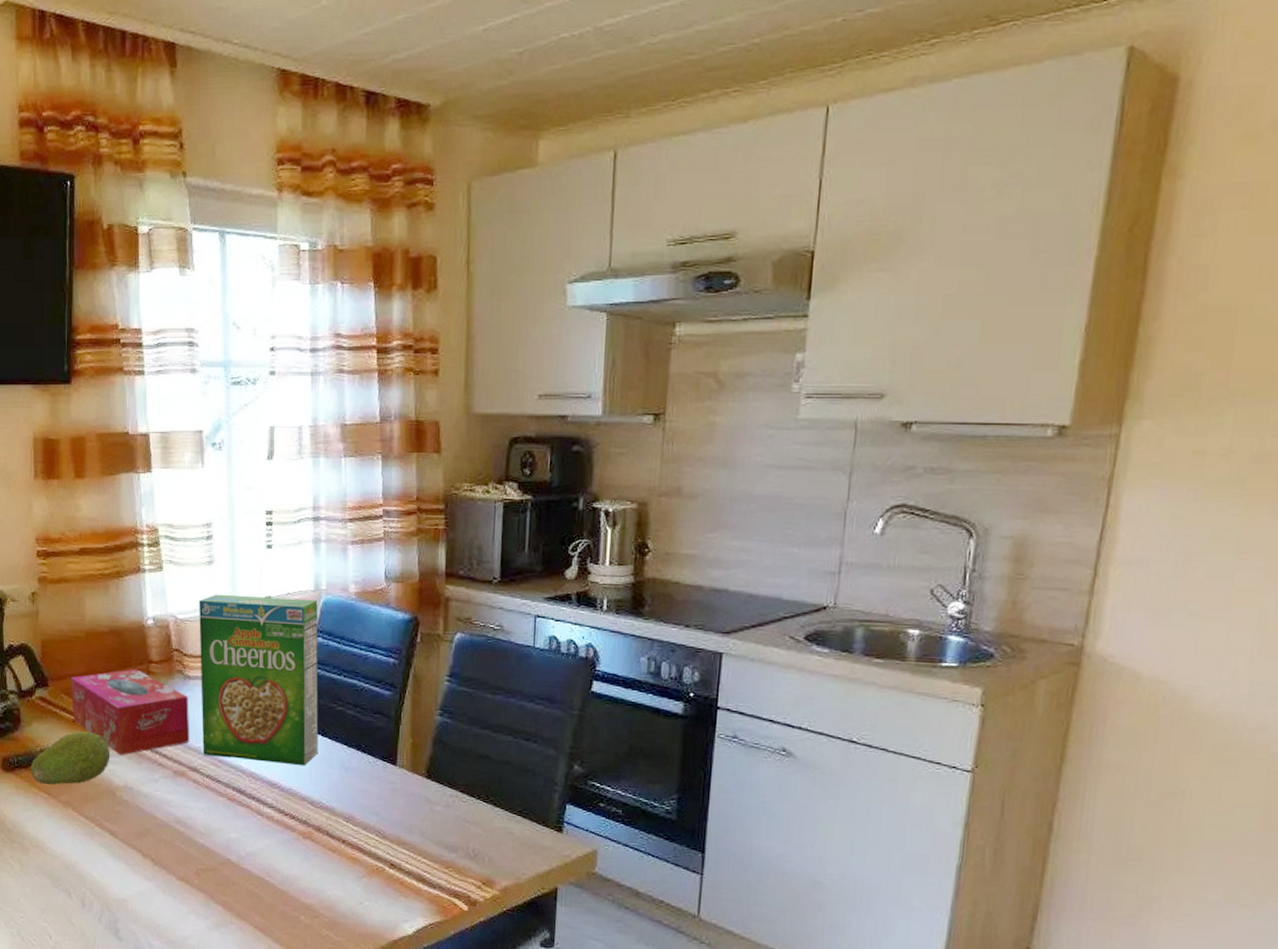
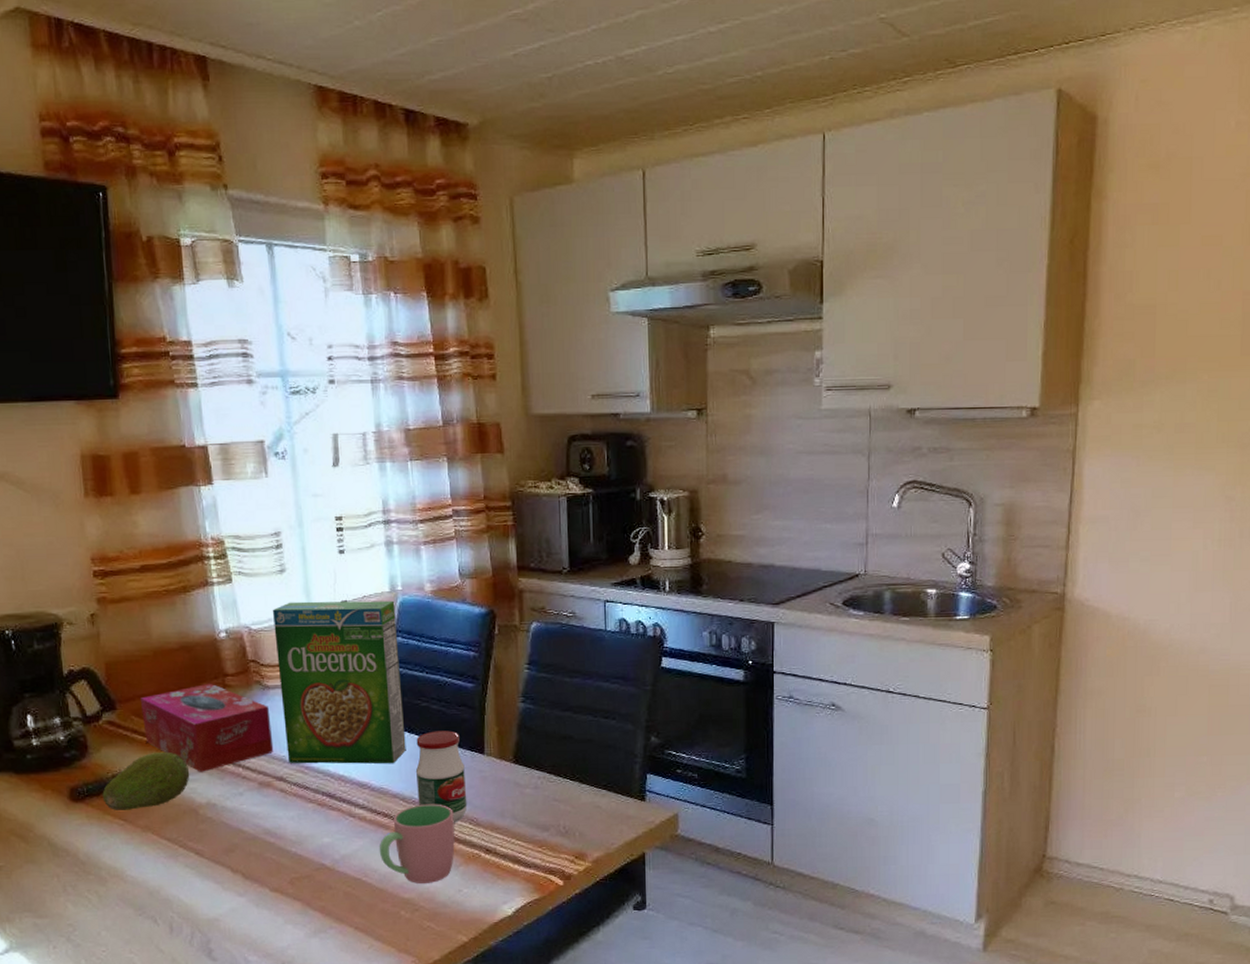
cup: none [285,810,361,892] -> present [380,804,455,884]
jar: none [325,736,376,833] -> present [415,730,468,823]

